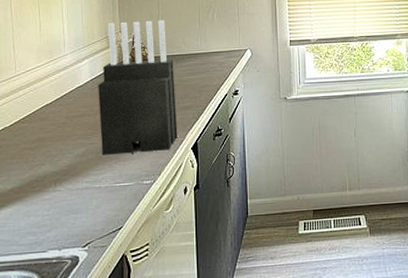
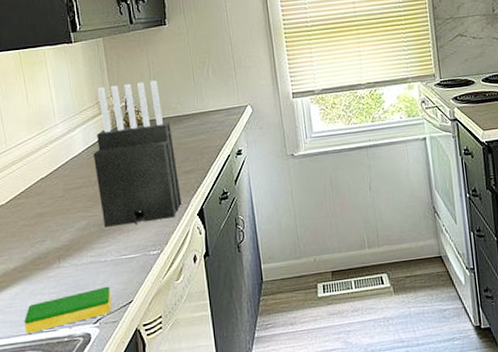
dish sponge: none [15,211,103,253] -> present [24,286,112,334]

